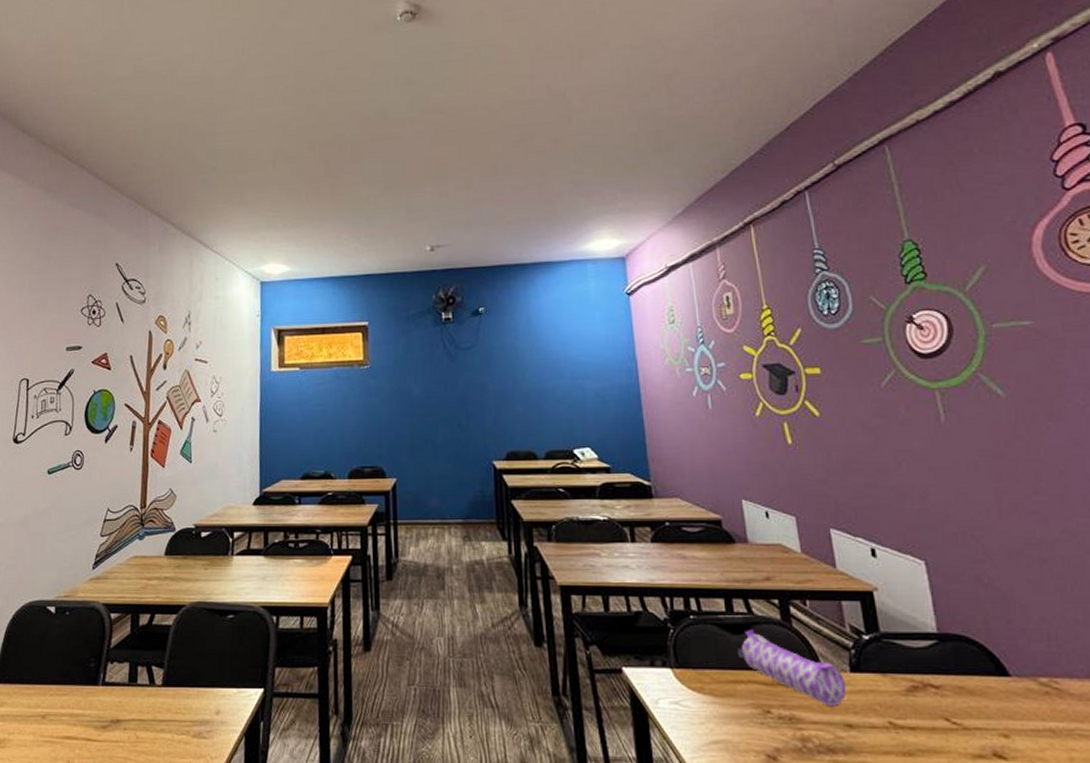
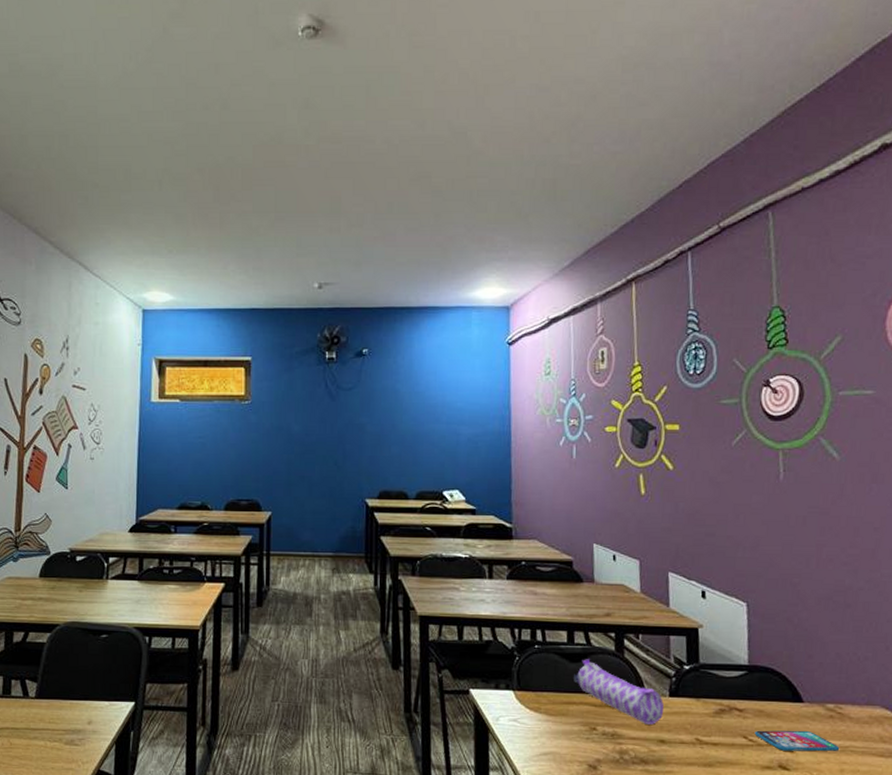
smartphone: none [957,710,1065,736] -> present [754,730,840,752]

